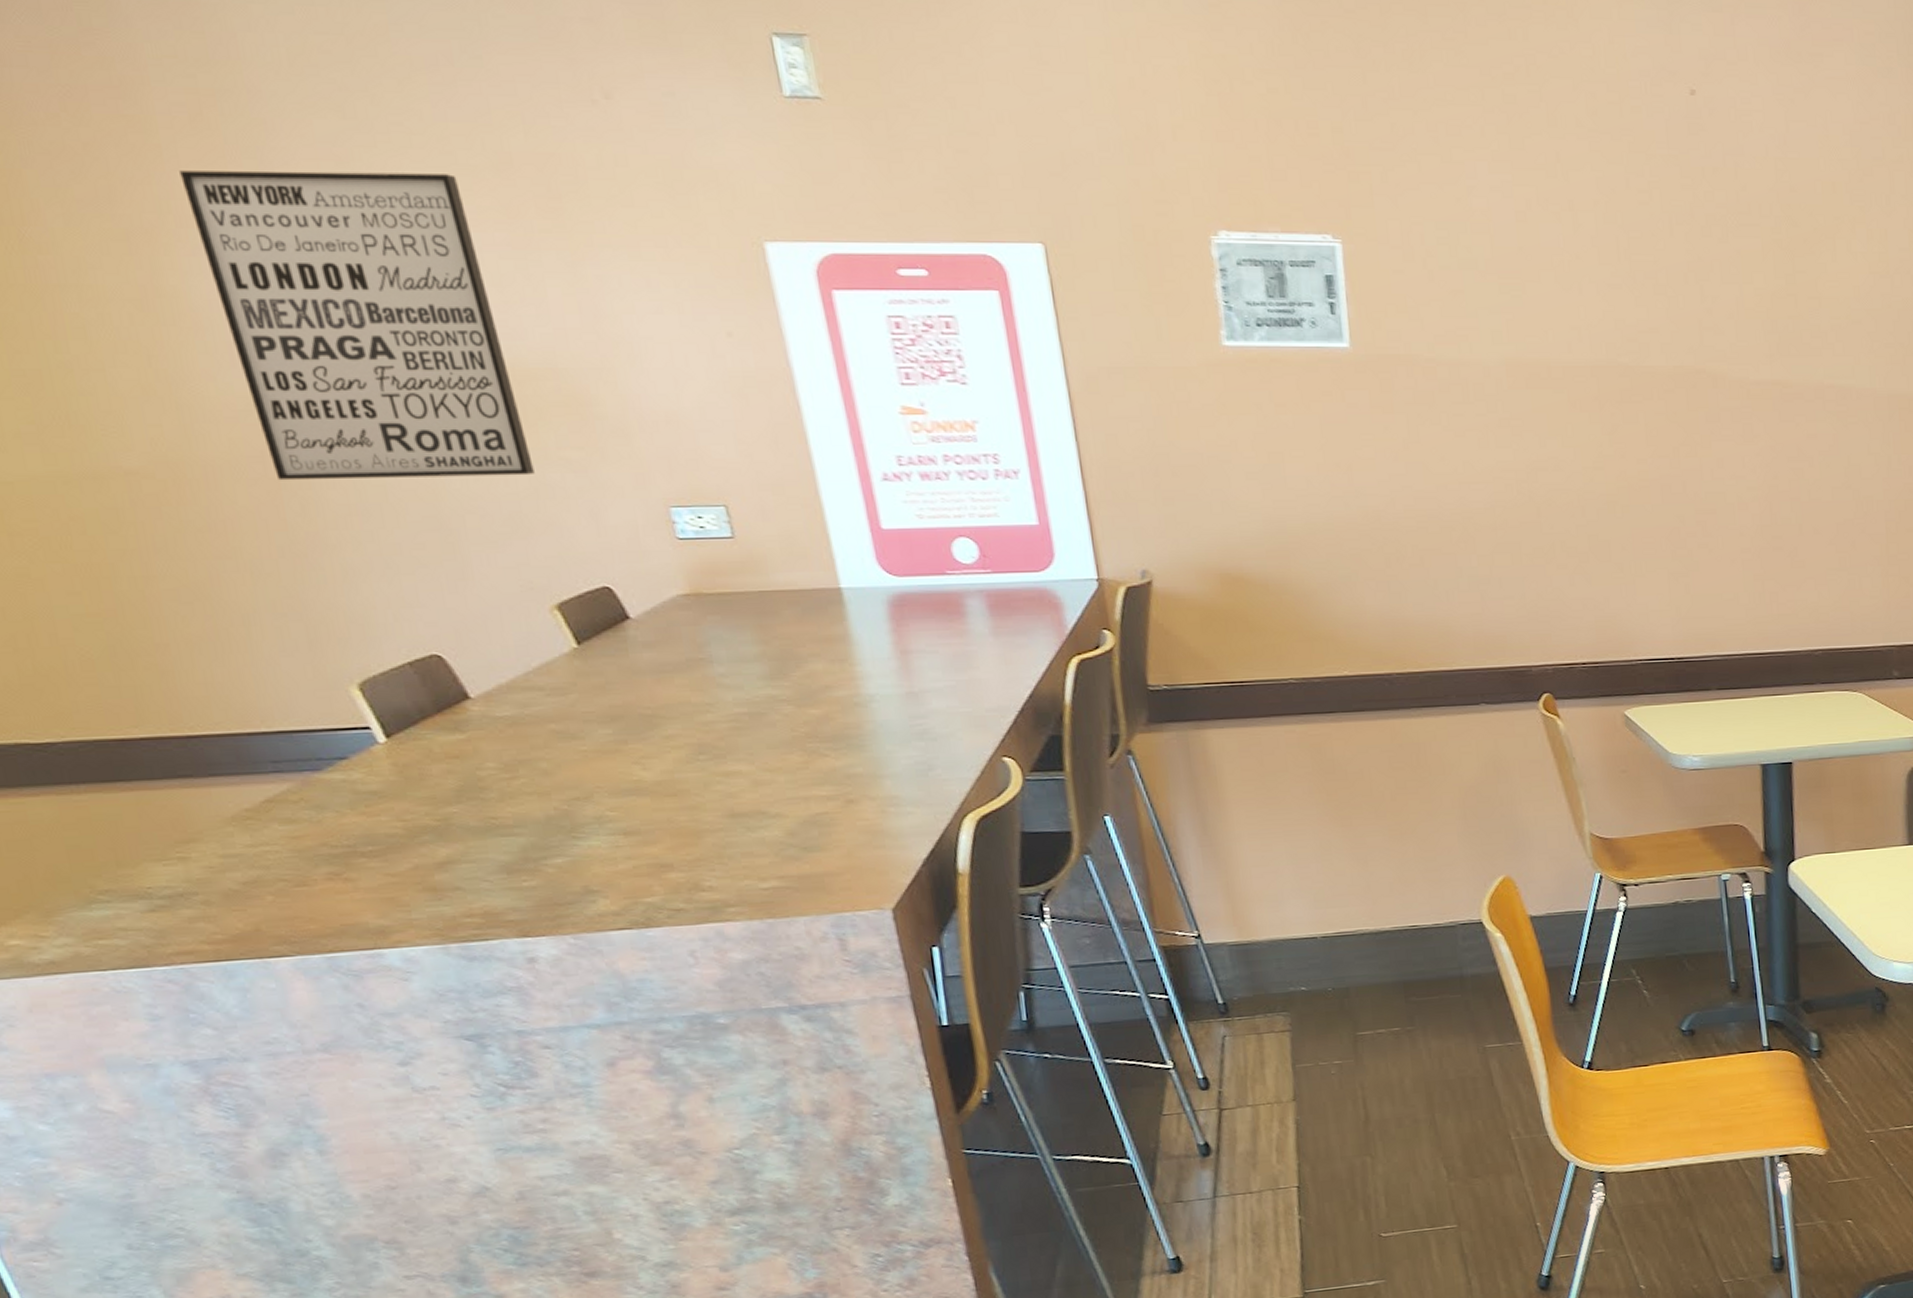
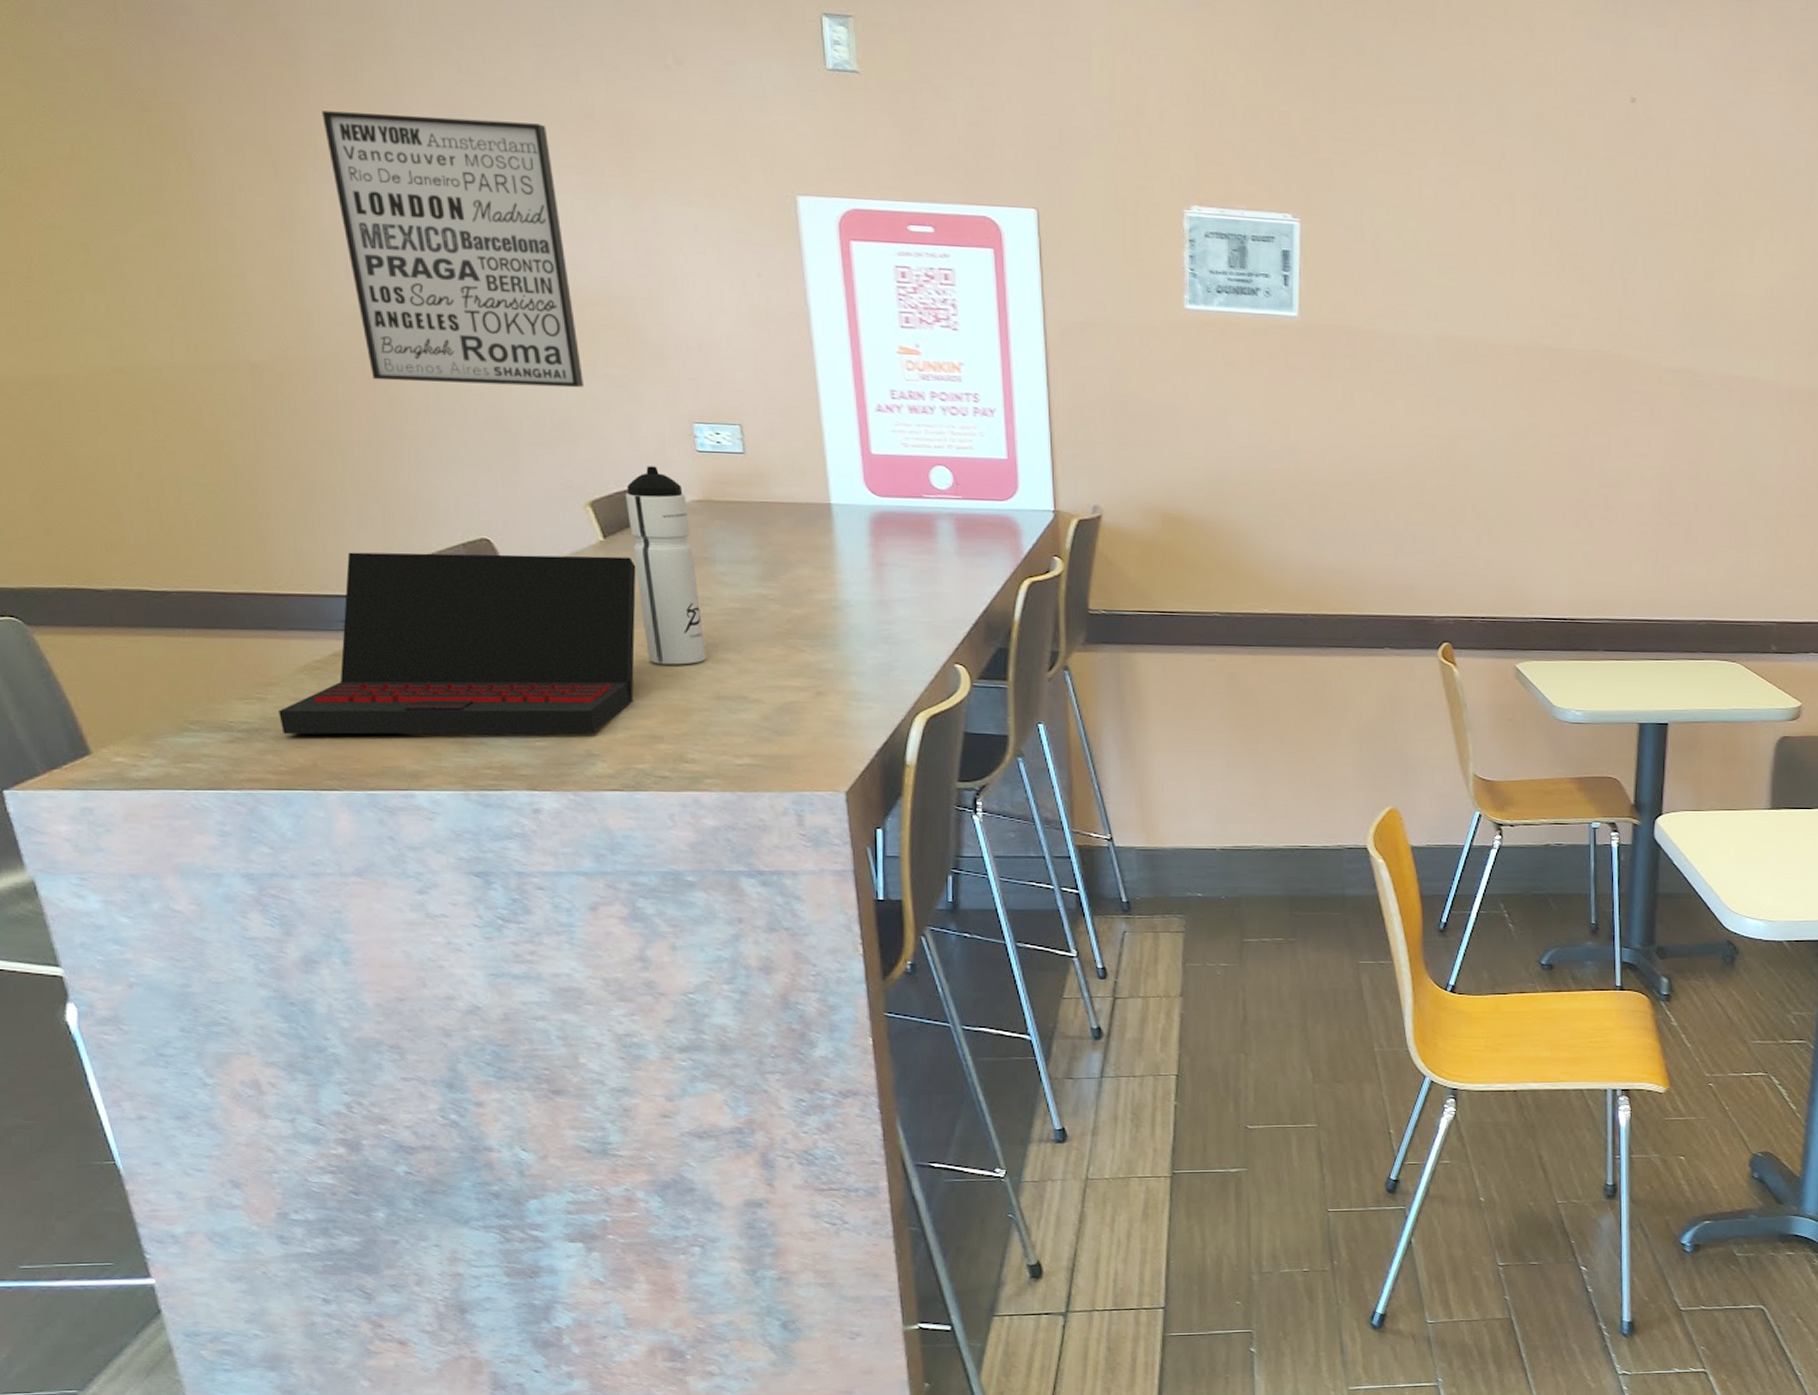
laptop: none [206,664,633,896] -> present [279,552,636,735]
water bottle: none [597,559,714,783] -> present [625,466,706,665]

